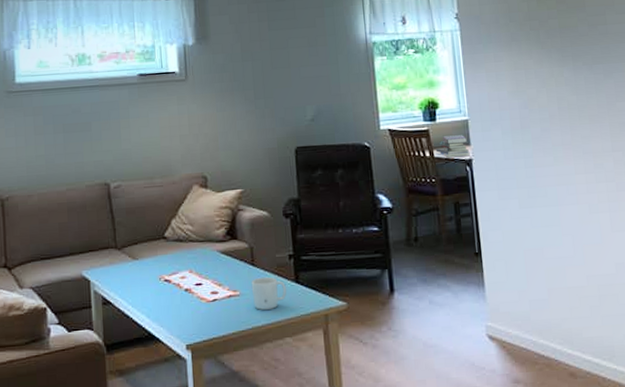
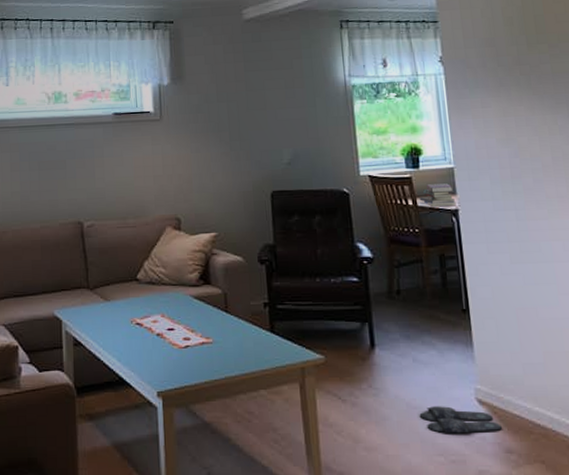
mug: present [251,276,287,310] -> none [224,324,261,359]
slippers: none [435,343,510,369] -> present [419,406,502,434]

